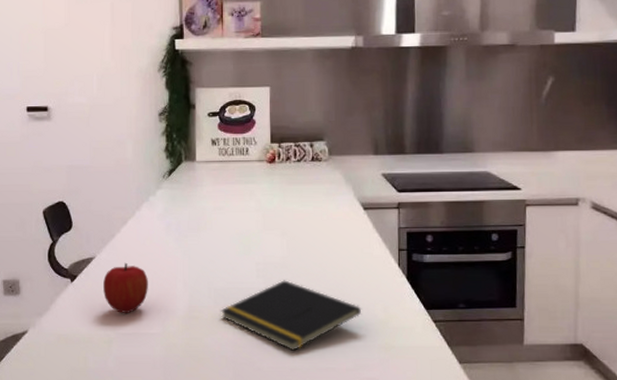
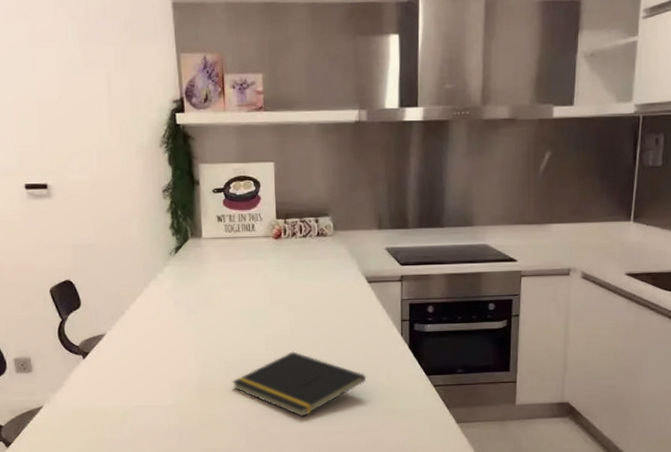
fruit: present [103,262,148,314] -> none [115,338,160,388]

